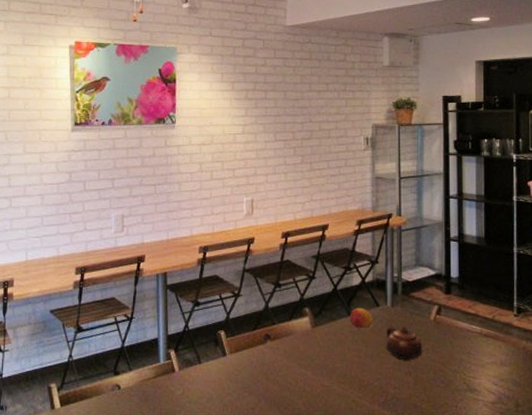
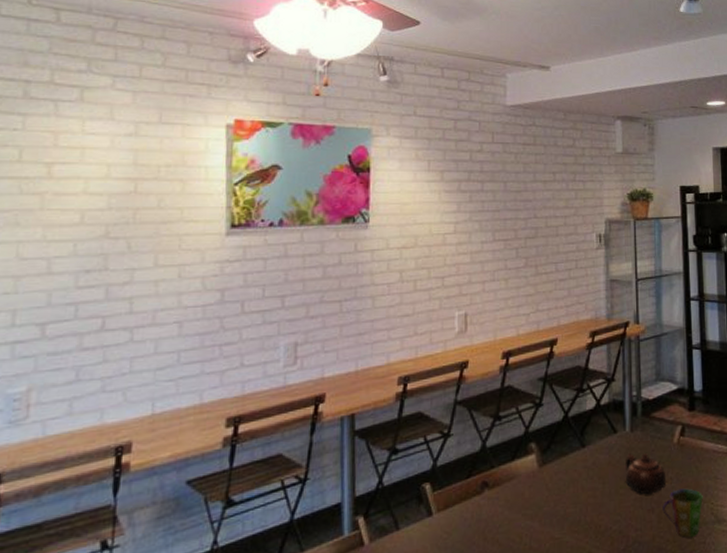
fruit: present [349,307,374,329] -> none [583,436,611,462]
cup: none [418,359,456,400] -> present [662,488,703,537]

